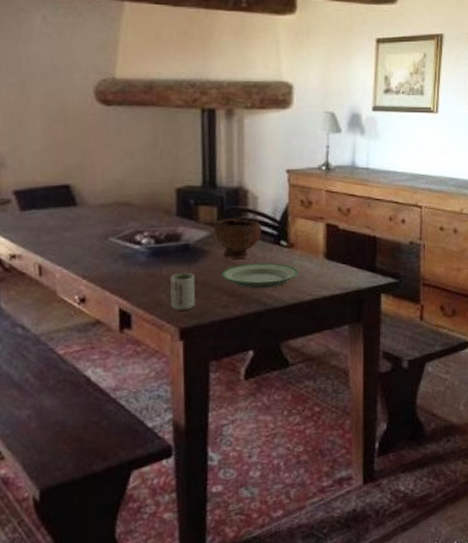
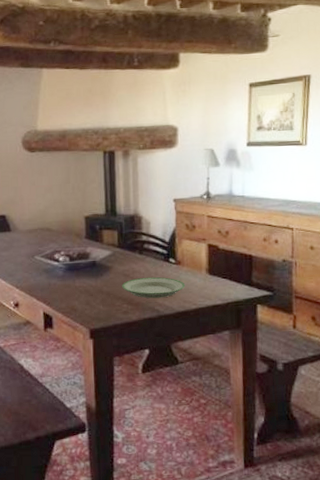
cup: present [170,273,196,311] -> none [82,285,102,315]
bowl: present [213,218,262,259] -> none [115,240,154,274]

